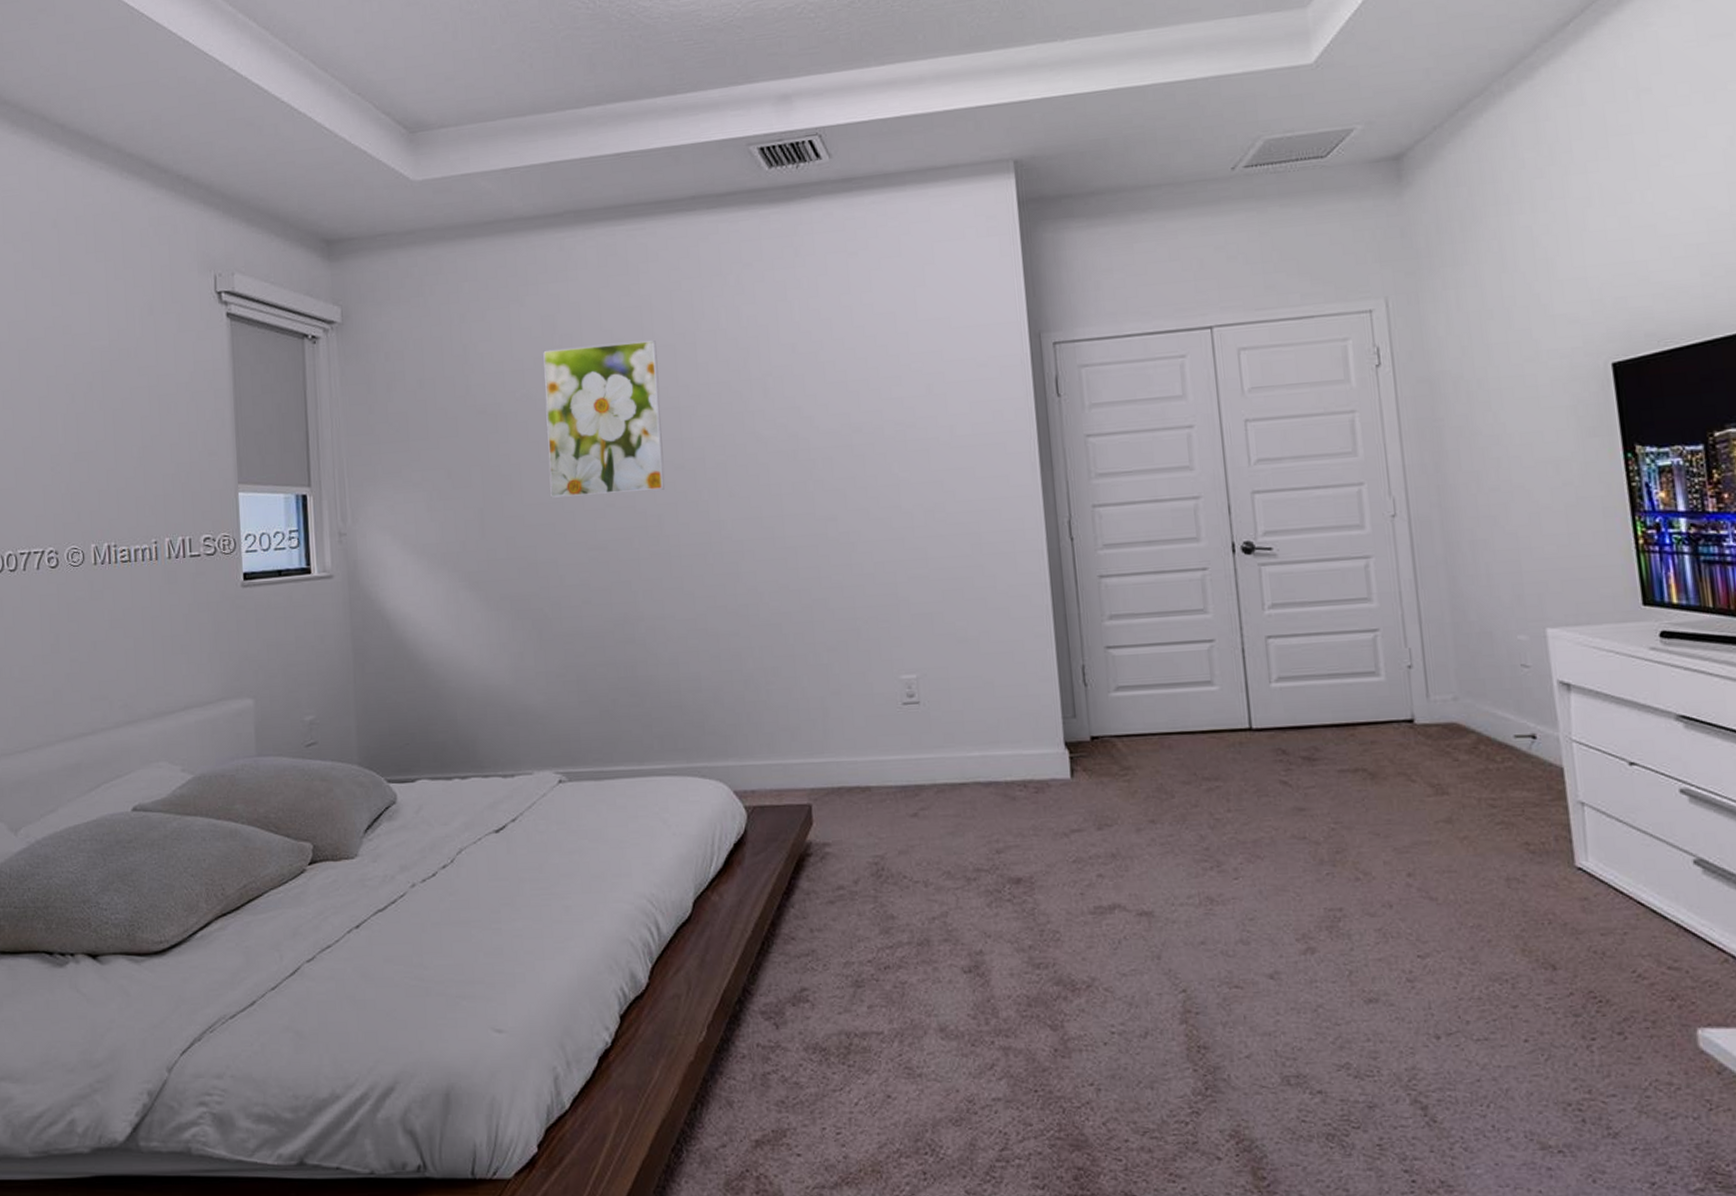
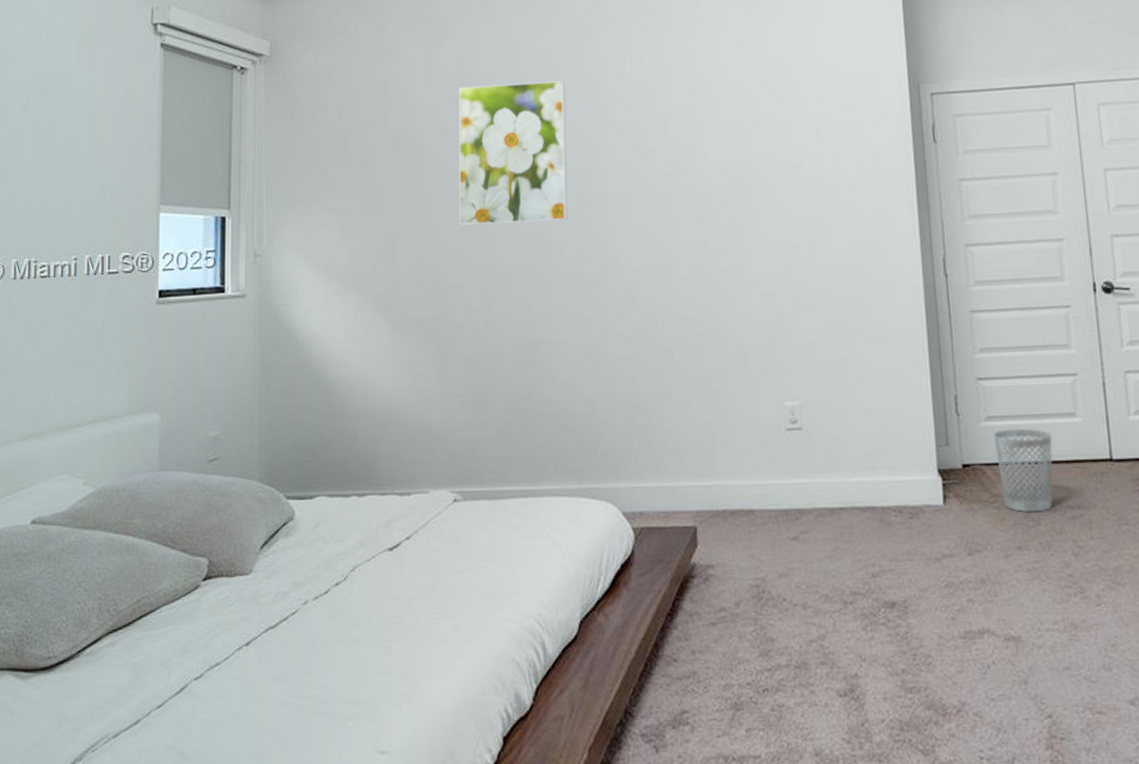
wastebasket: none [1123,698,1189,785] -> present [993,428,1054,513]

